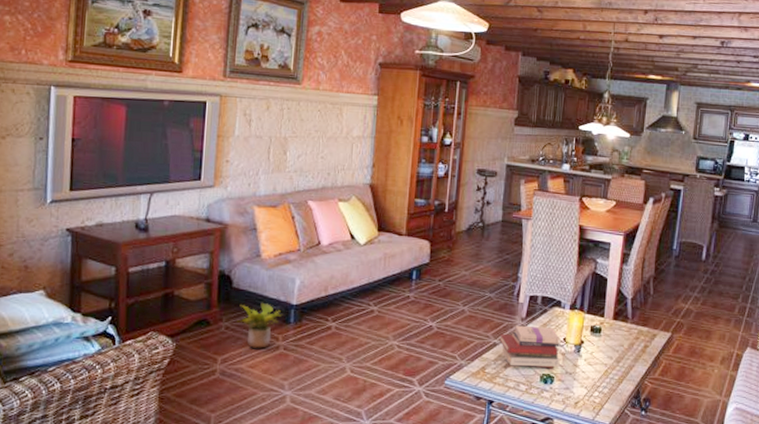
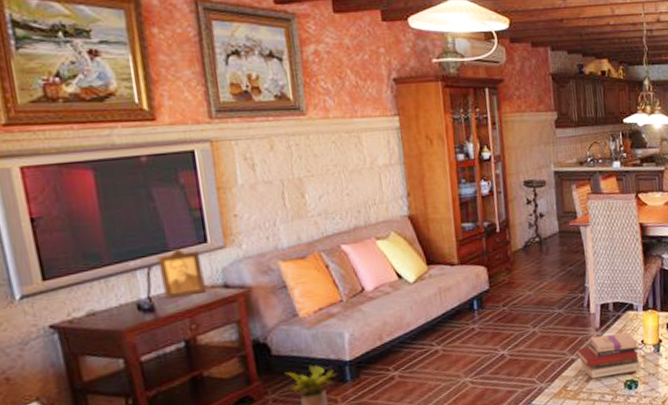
photo frame: none [157,181,193,224] -> present [157,248,206,300]

